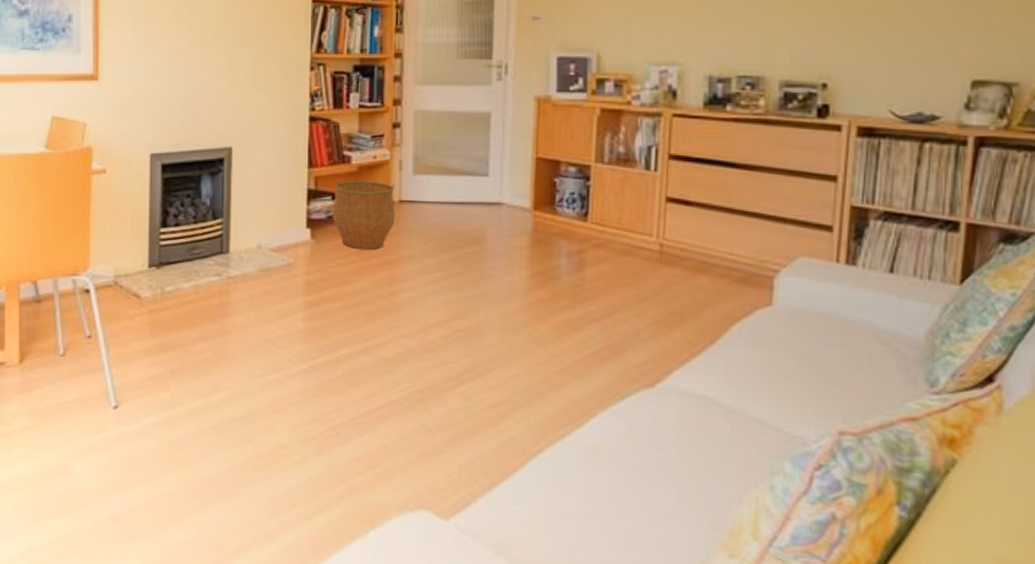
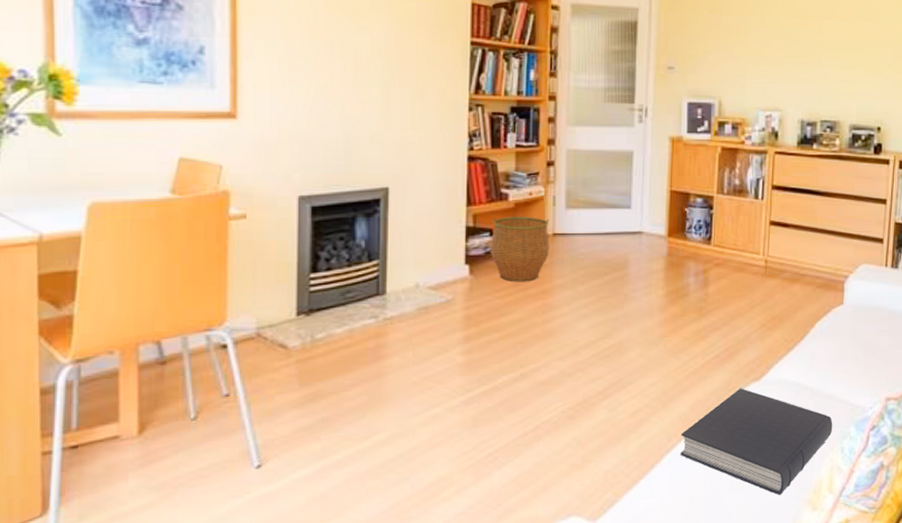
book: none [549,393,758,530] -> present [680,388,833,495]

